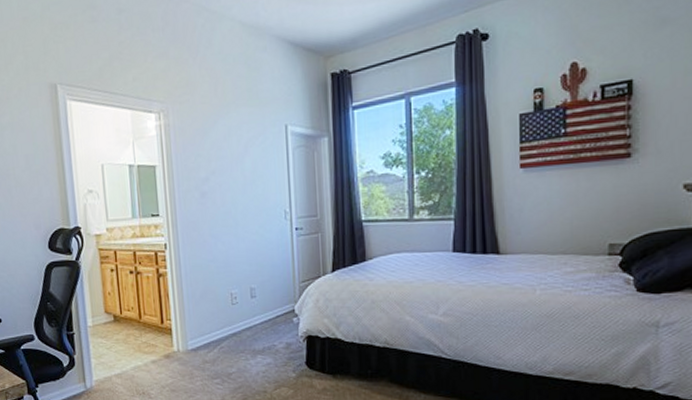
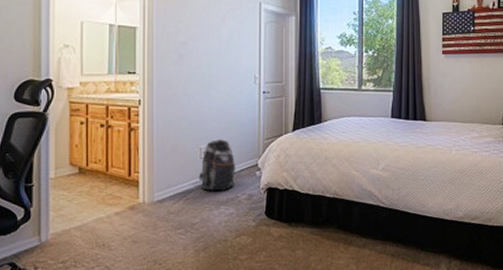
backpack: none [231,283,271,340] -> present [198,139,236,192]

